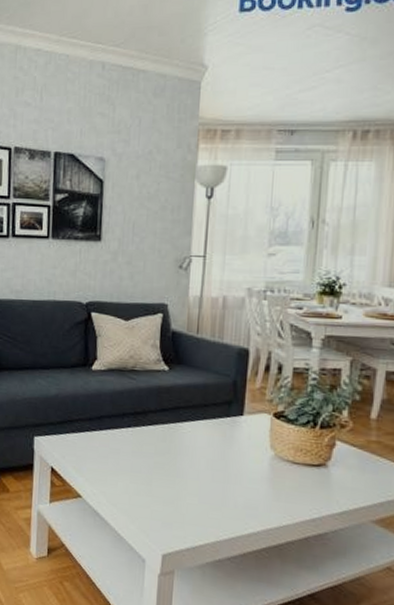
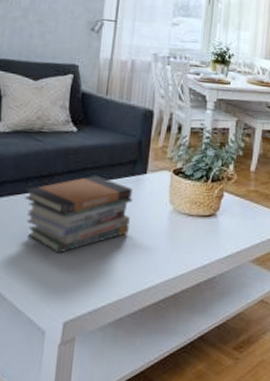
book stack: none [121,415,229,489] -> present [25,176,133,254]

